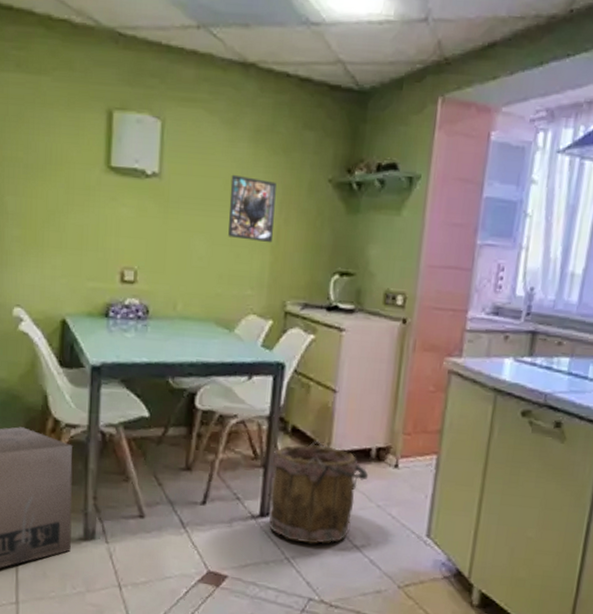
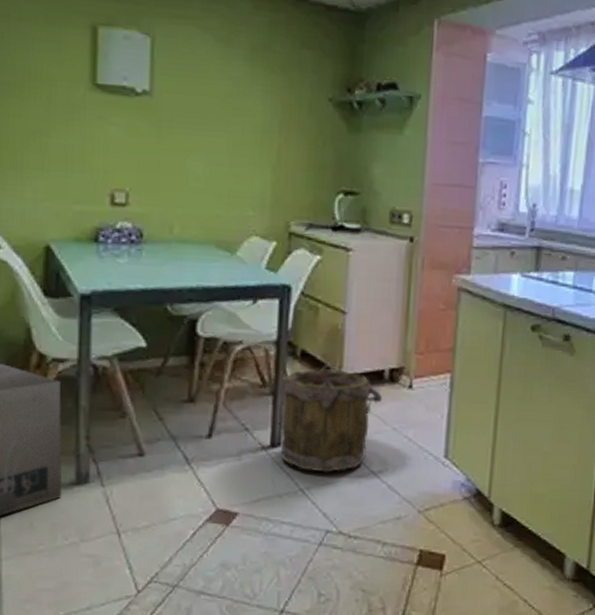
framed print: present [228,174,277,243] -> none [226,93,275,163]

